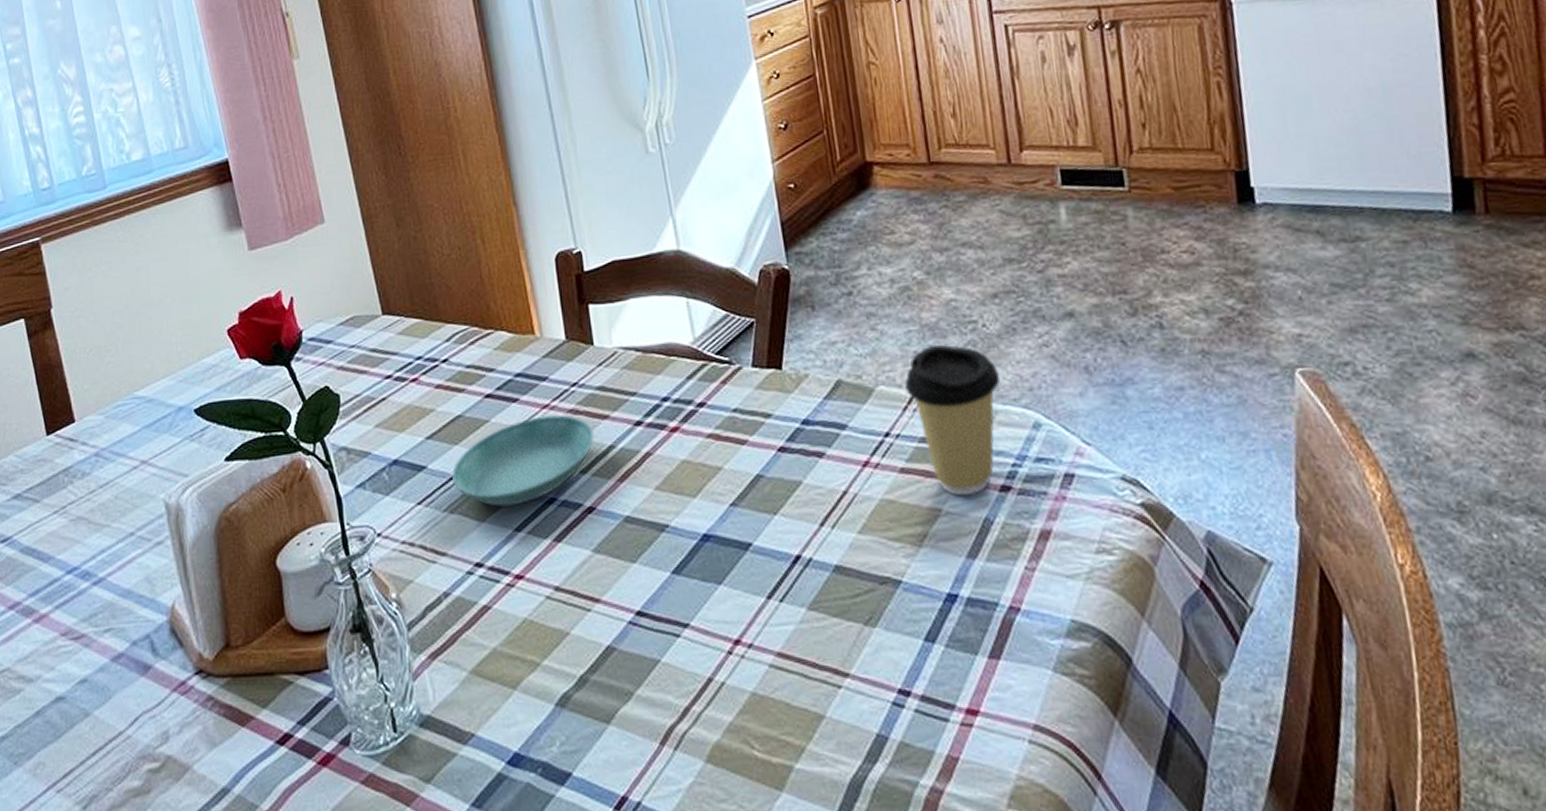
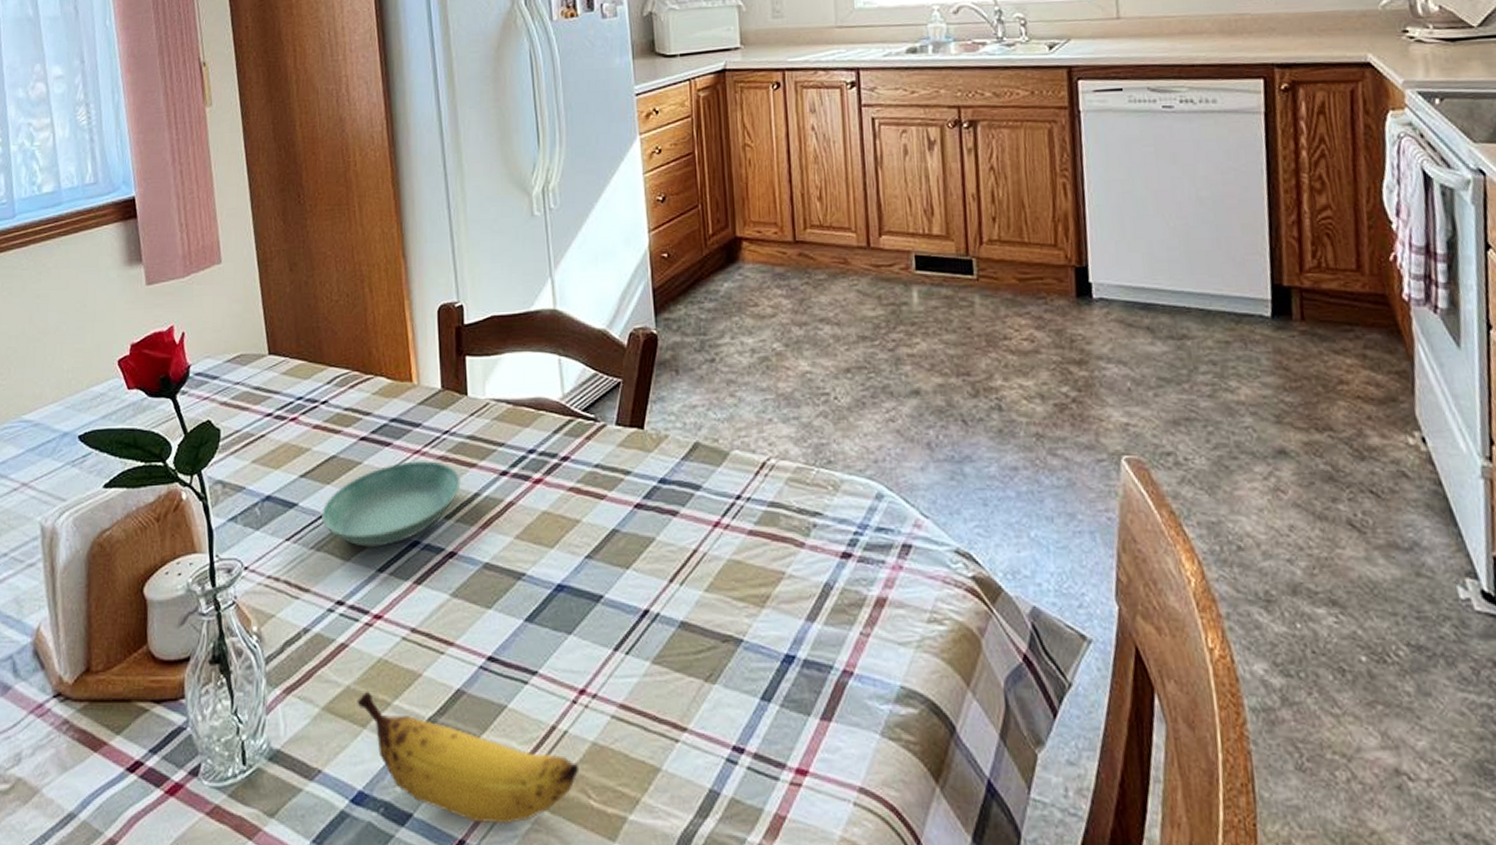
banana: none [505,652,741,780] -> present [357,691,580,824]
coffee cup: present [905,344,1001,496] -> none [758,413,848,561]

